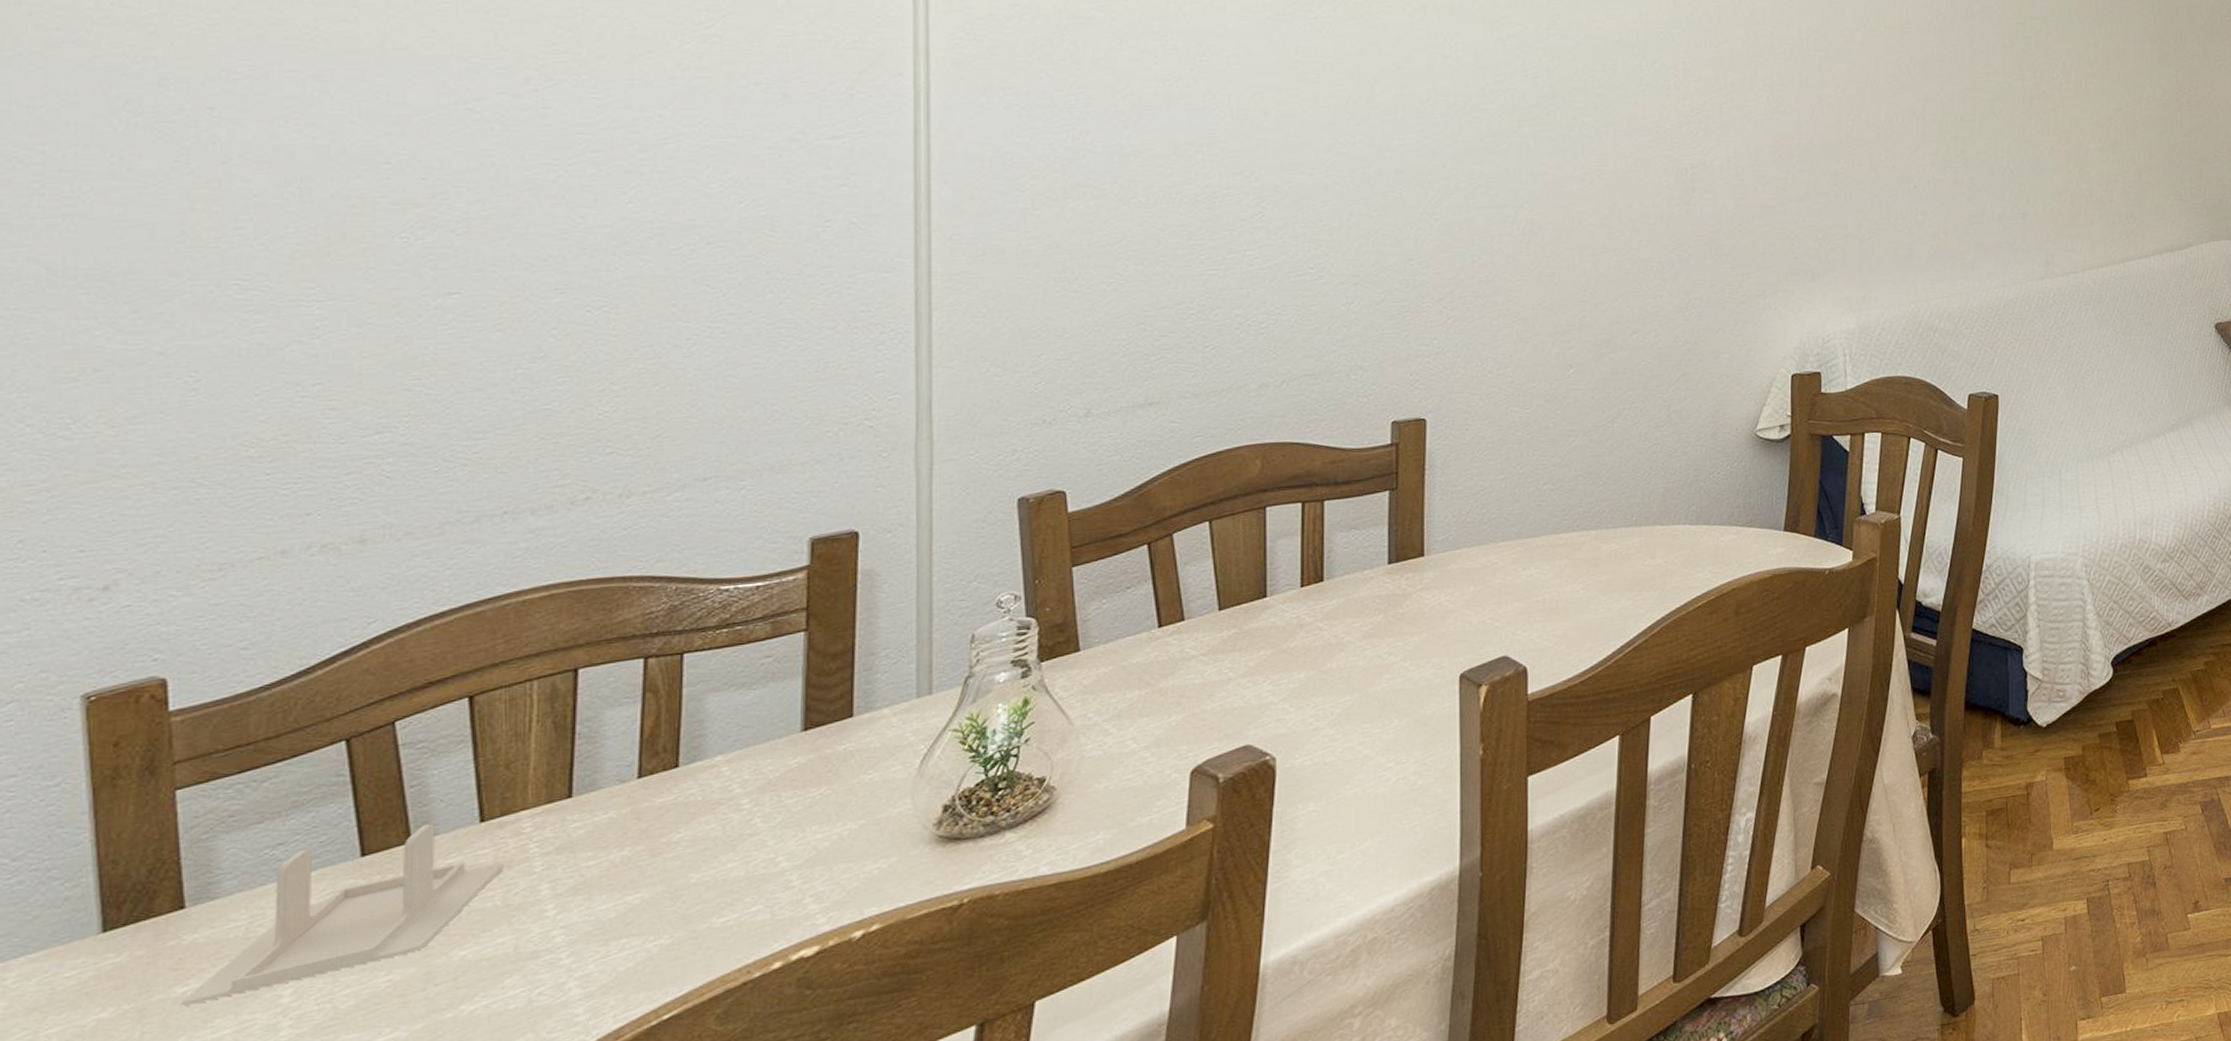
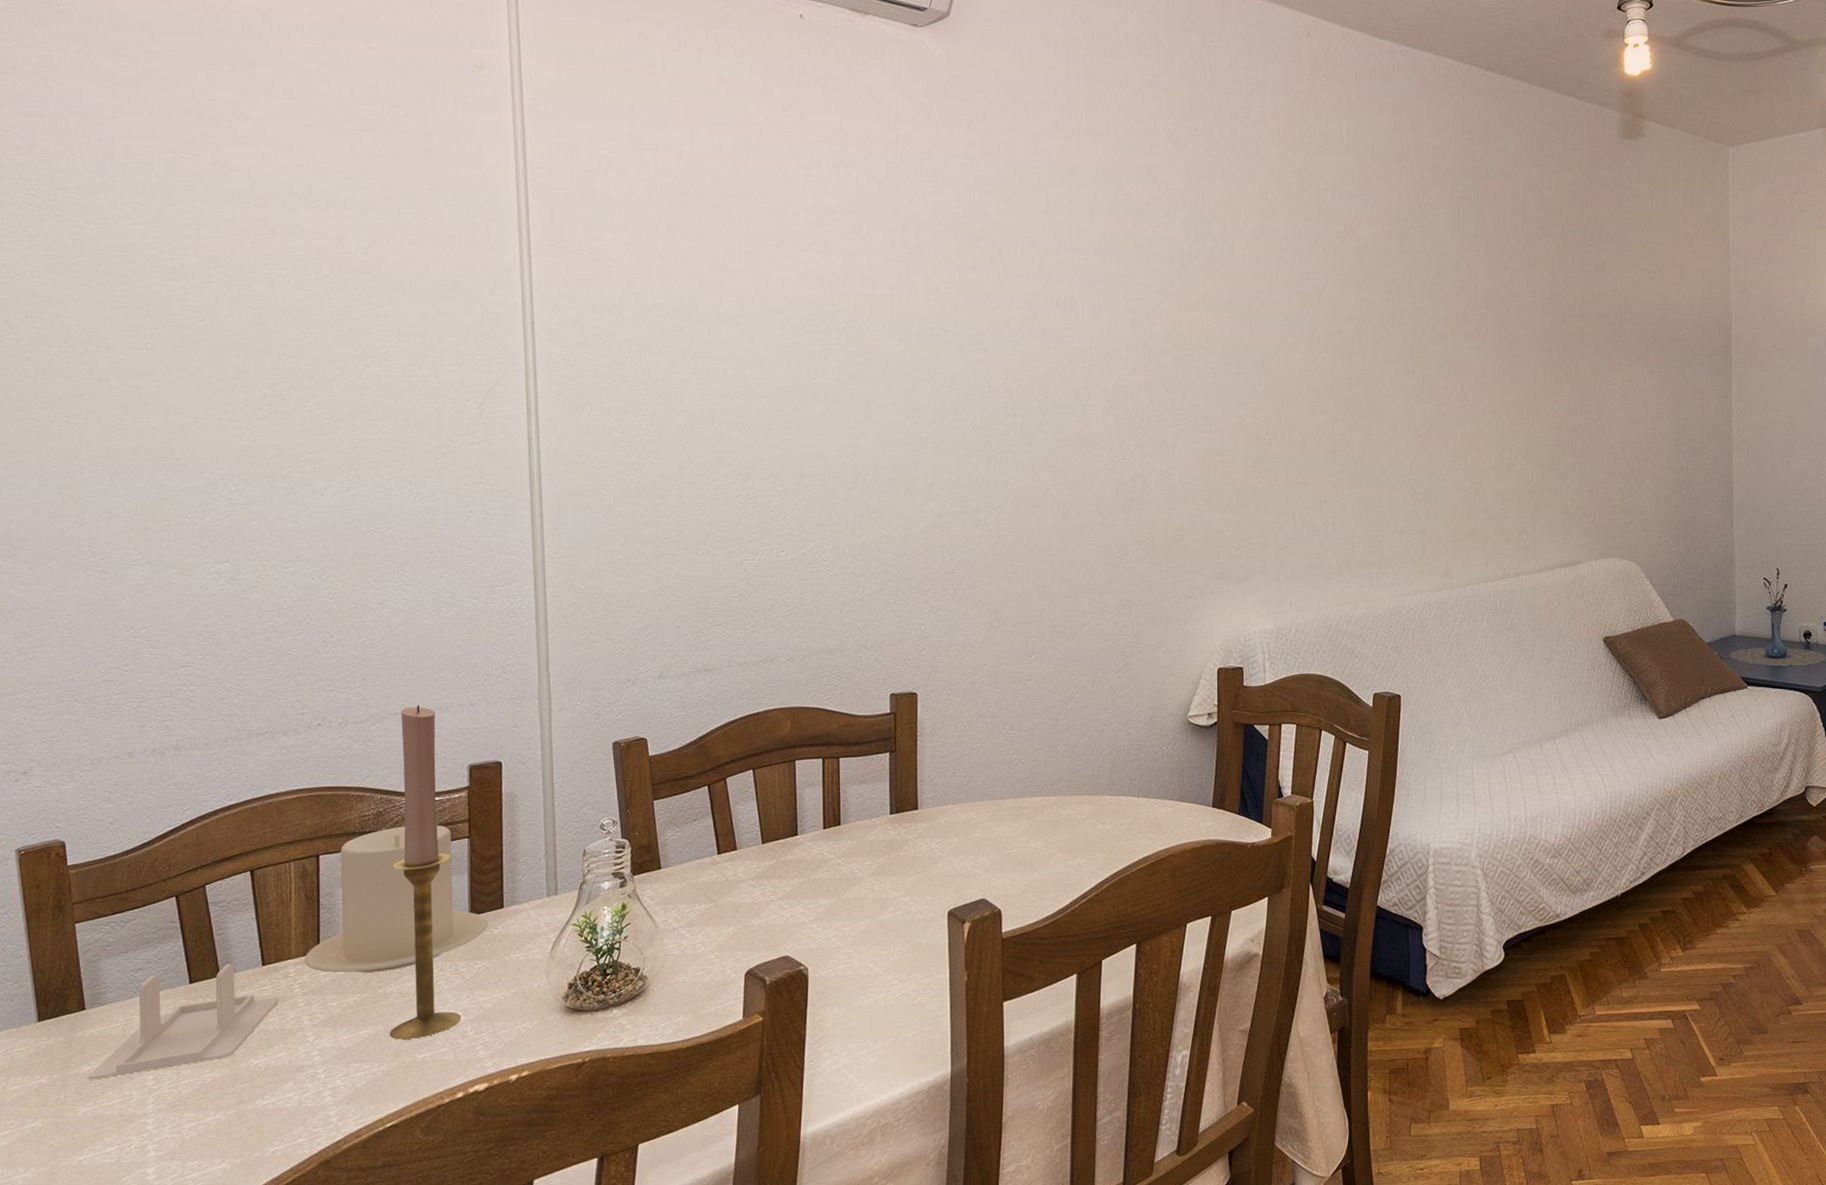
candle: none [547,617,830,823] -> present [304,825,488,973]
candlestick: none [674,465,783,902] -> present [389,704,461,1039]

